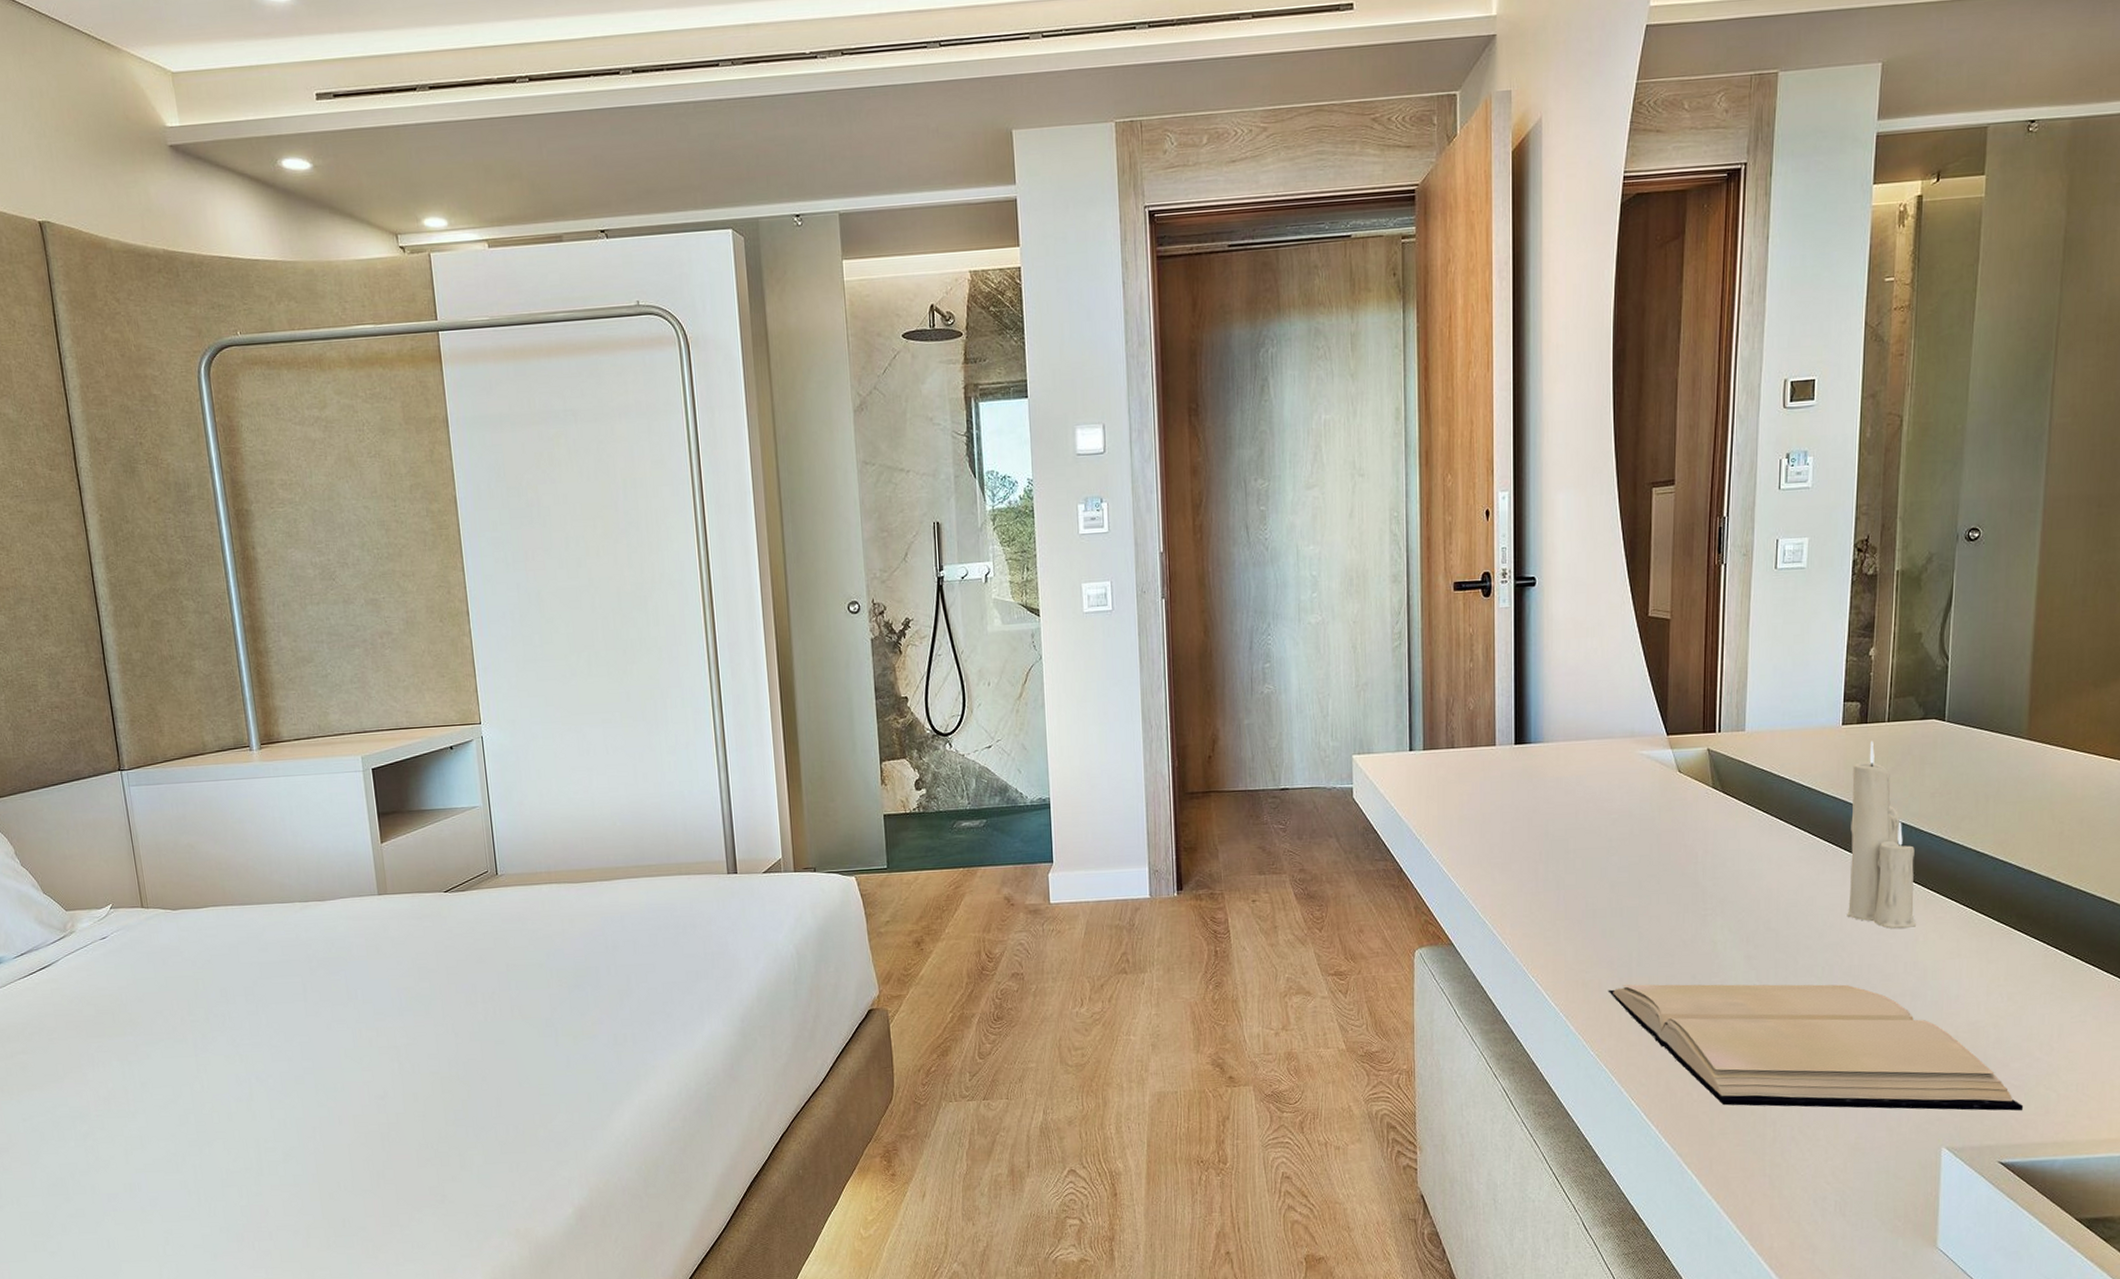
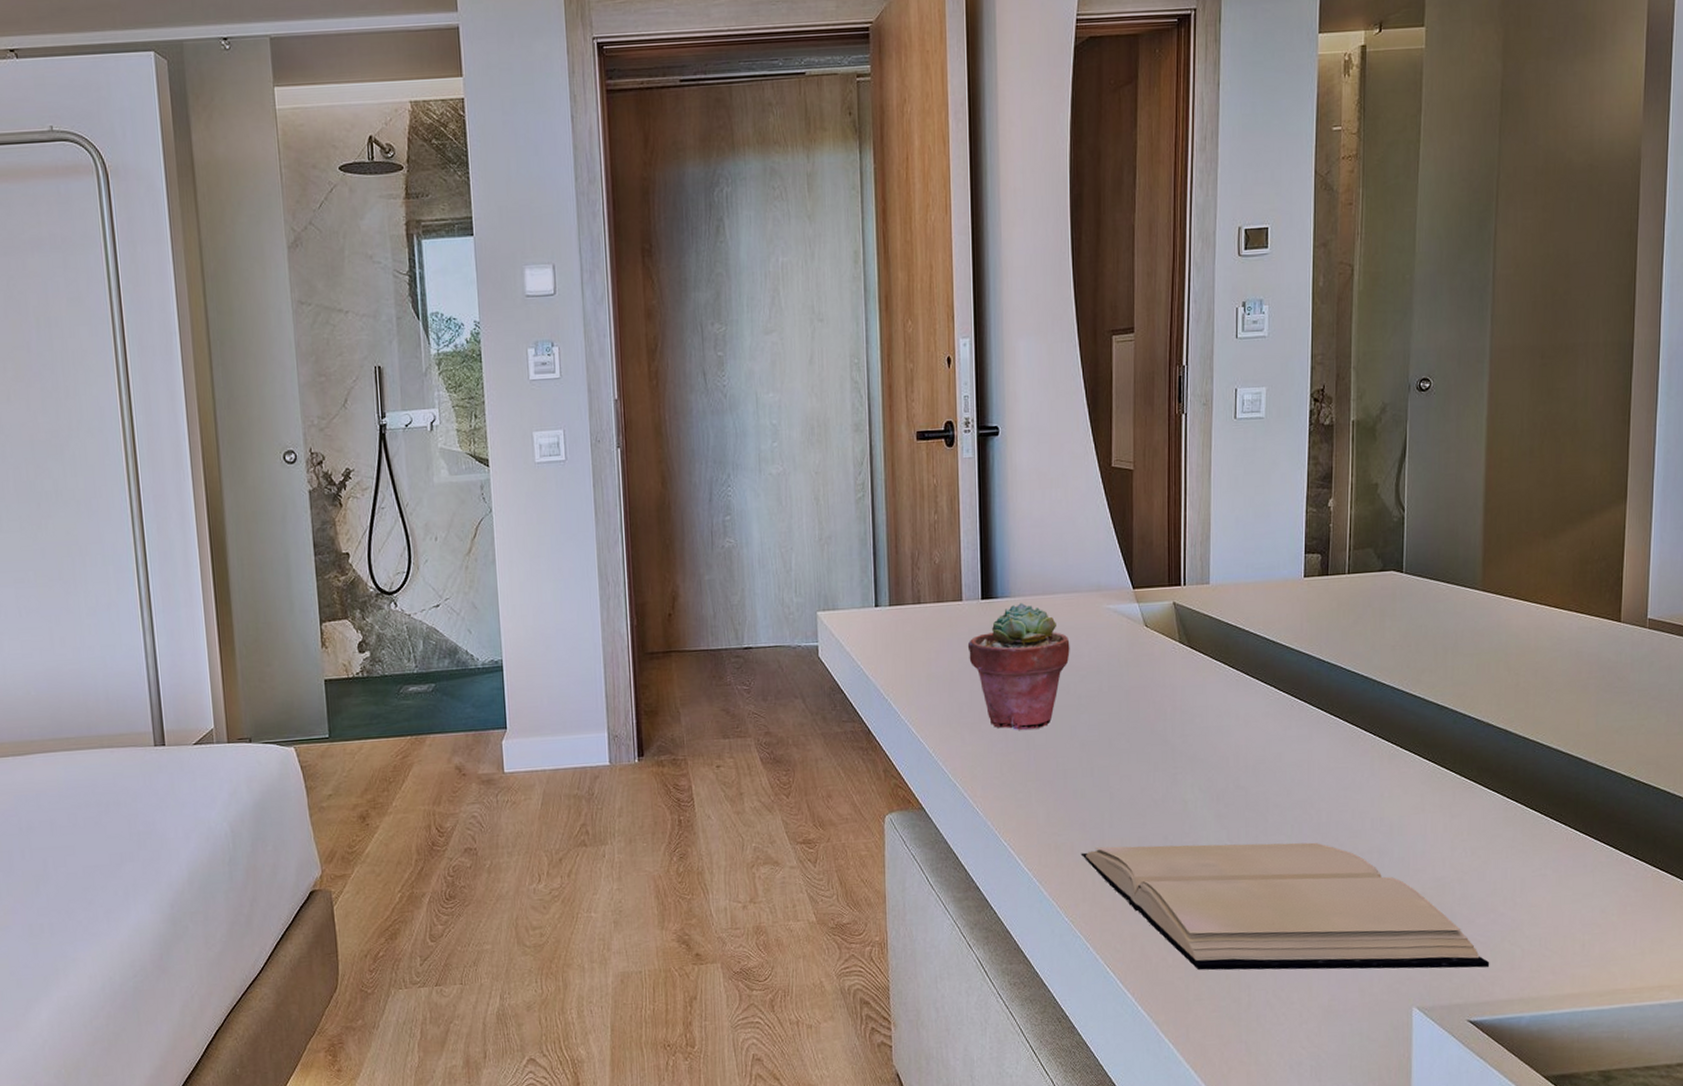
potted succulent: none [1500,747,1602,871] -> present [967,602,1070,730]
candle: present [1847,740,1917,929] -> none [1314,593,1382,785]

